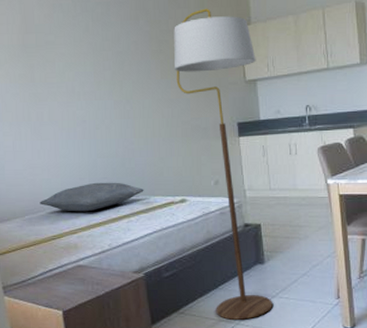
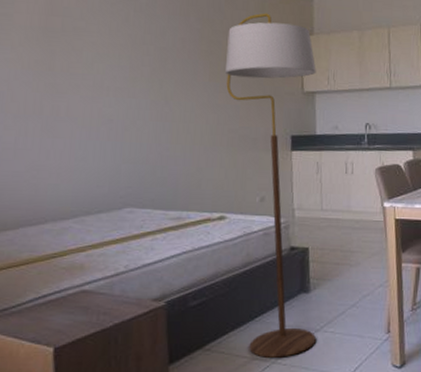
pillow: present [40,182,144,212] -> none [41,191,176,226]

